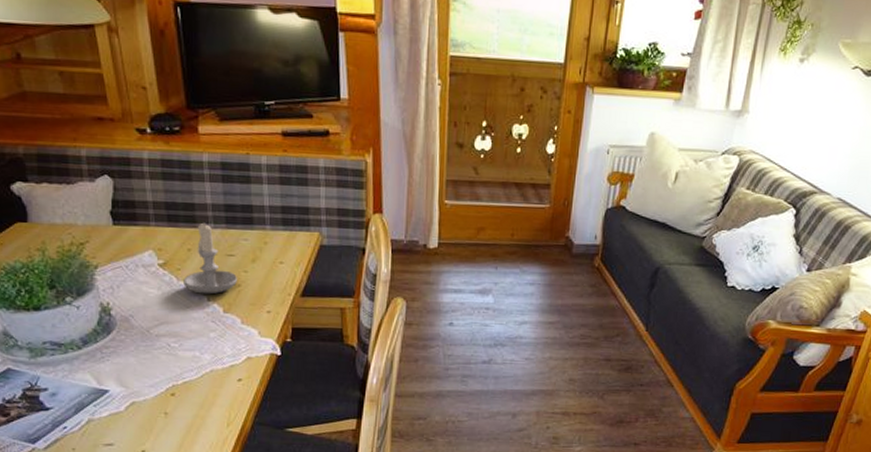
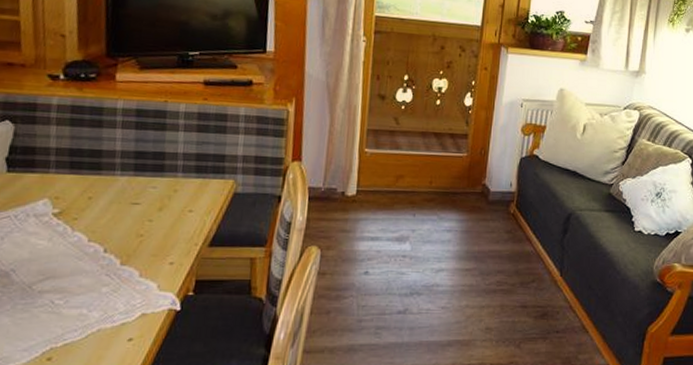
candle: present [183,222,237,295] -> none [79,169,140,246]

